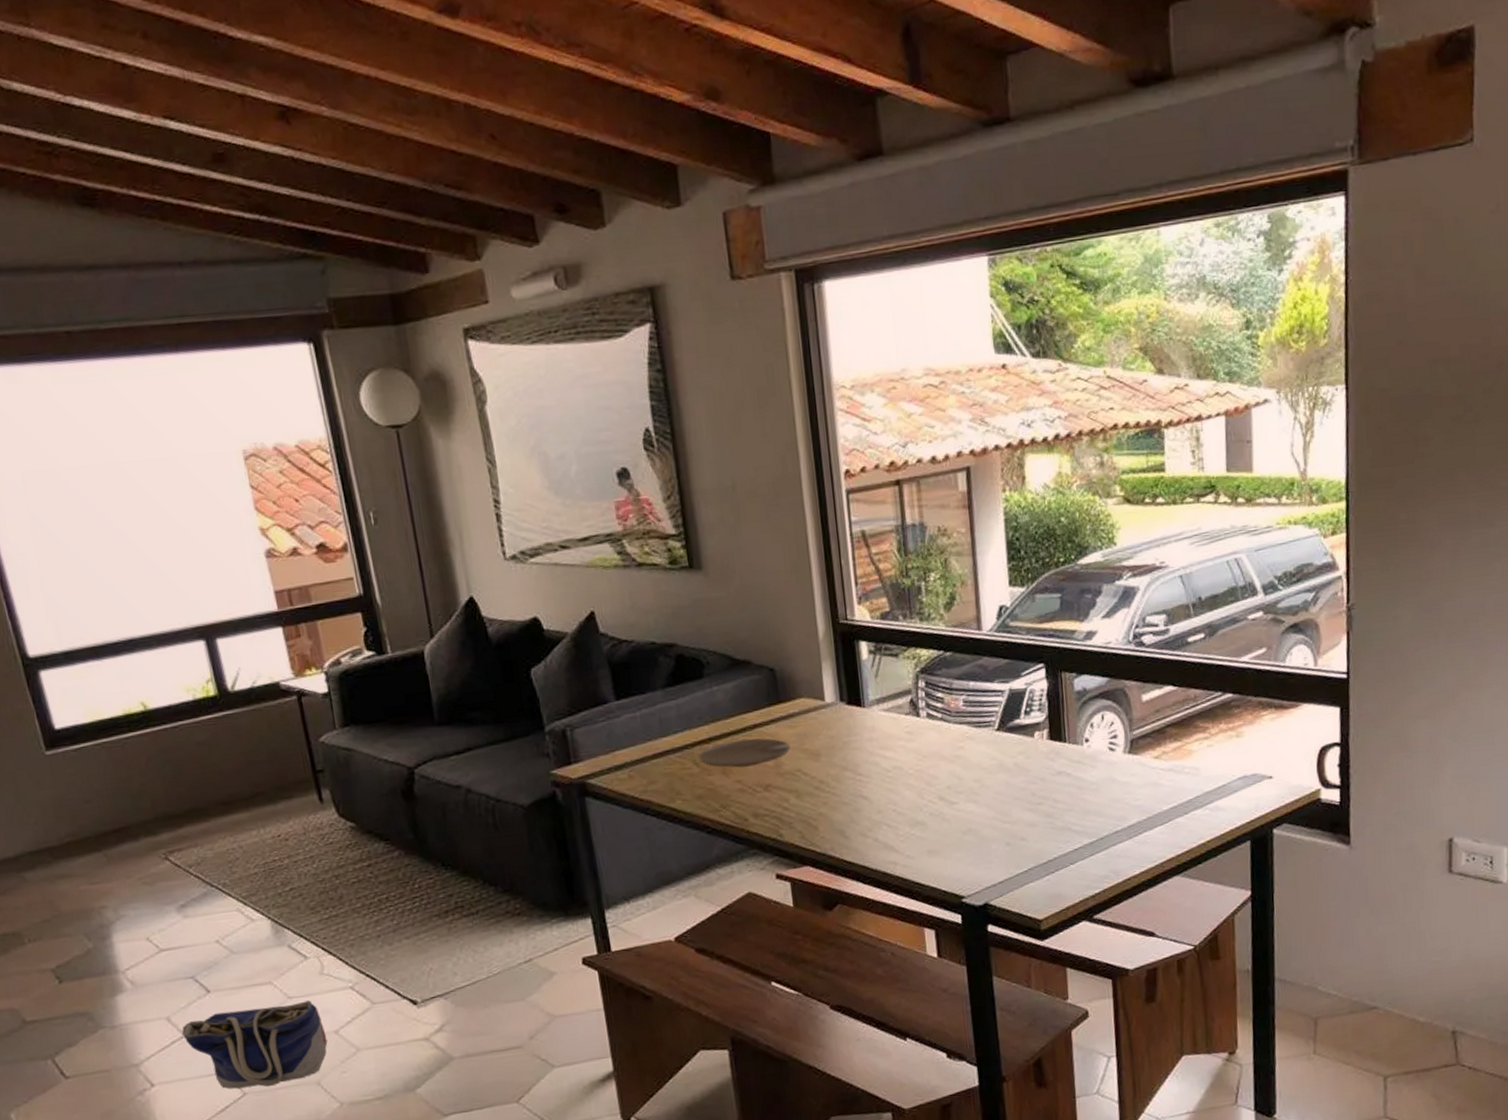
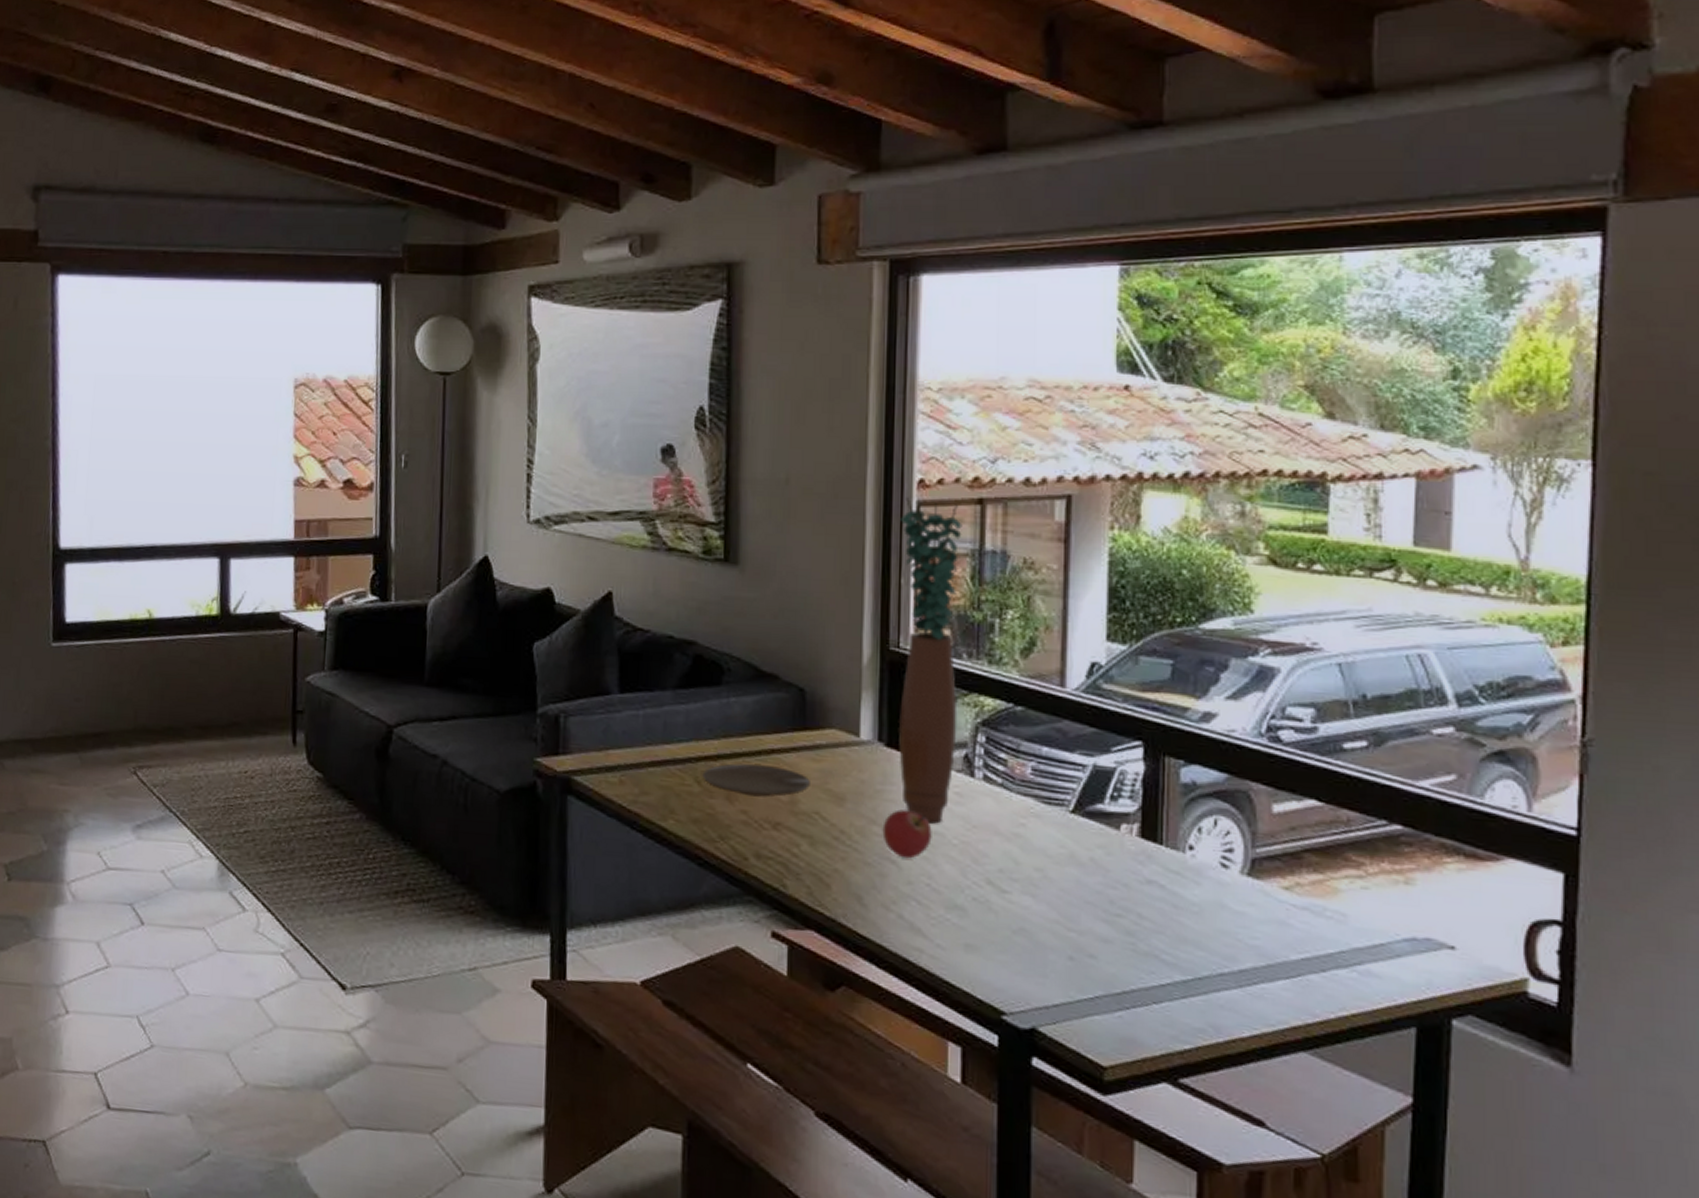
tote bag: present [182,1000,328,1089] -> none [108,949,247,1045]
vase: none [834,487,903,761] -> present [898,497,962,824]
fruit: none [853,753,893,793] -> present [882,809,932,859]

